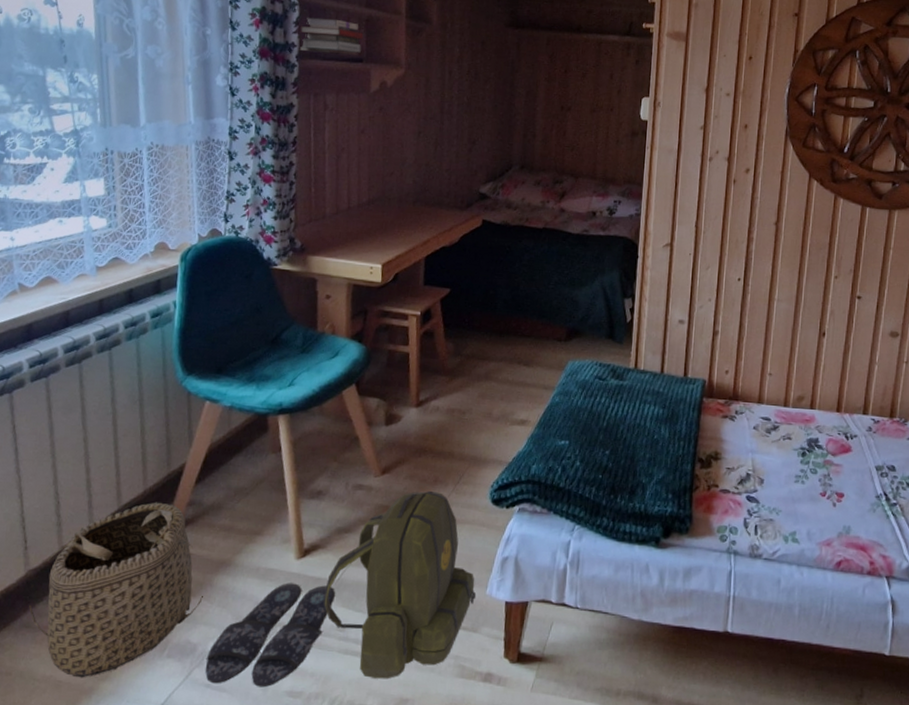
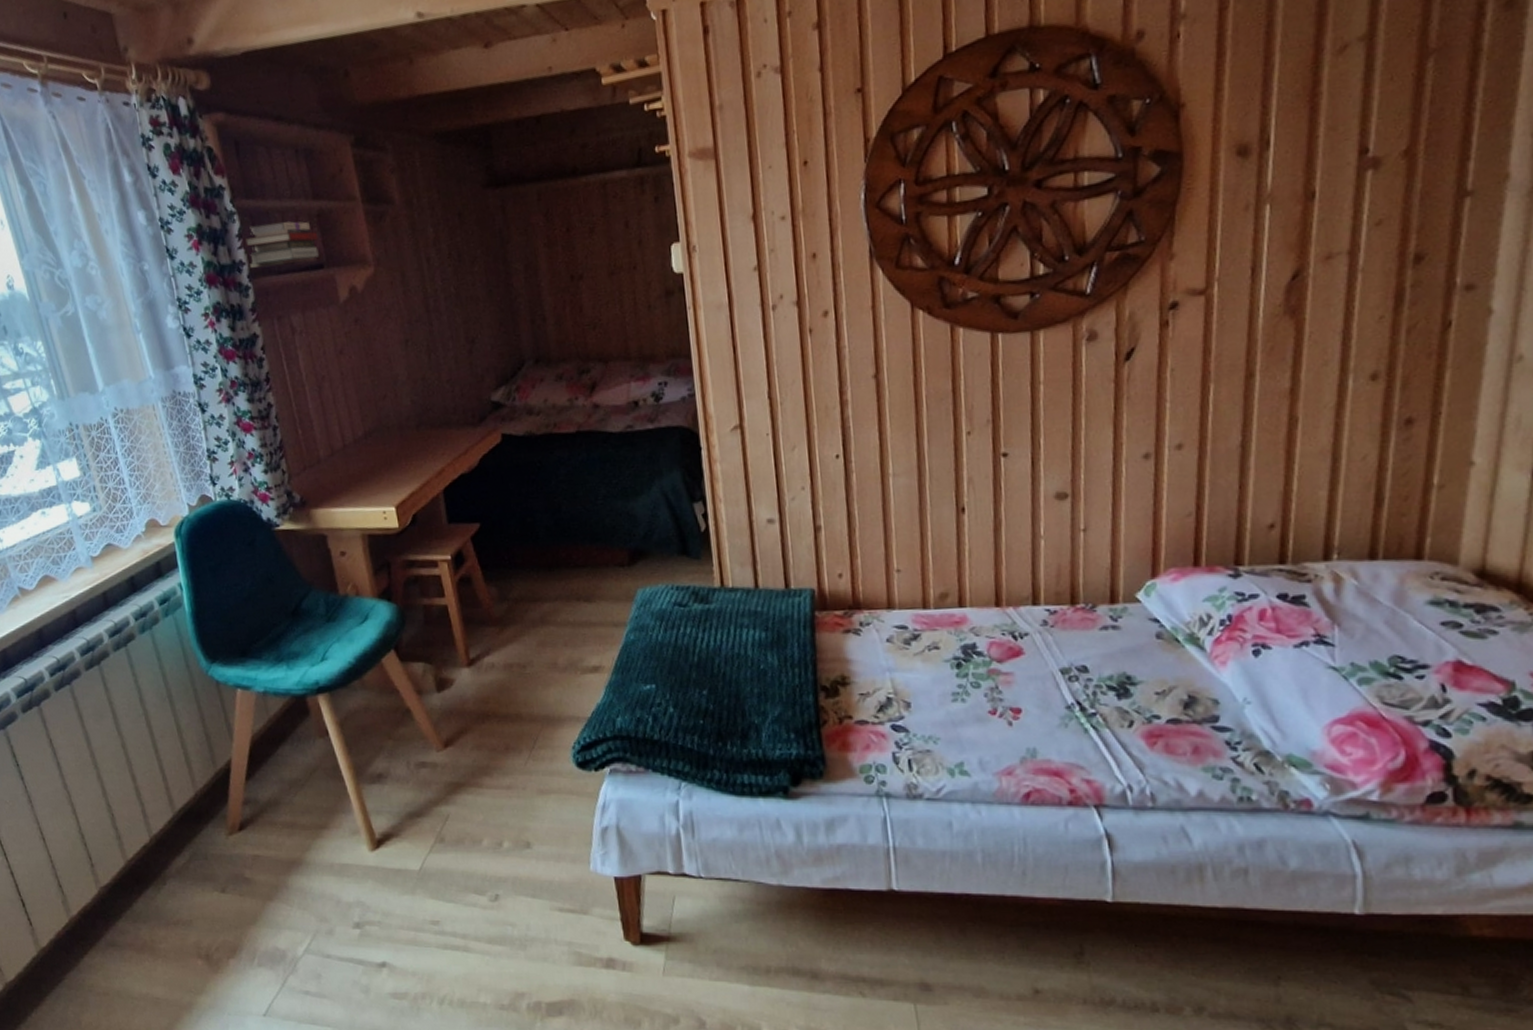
basket: present [29,502,203,678] -> none [107,804,281,993]
slippers: present [205,583,335,688] -> none [298,877,421,991]
backpack: present [324,490,476,679] -> none [408,760,578,973]

